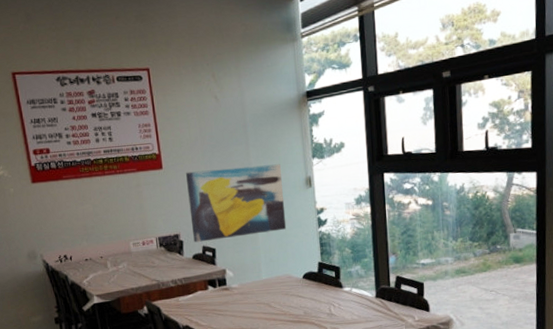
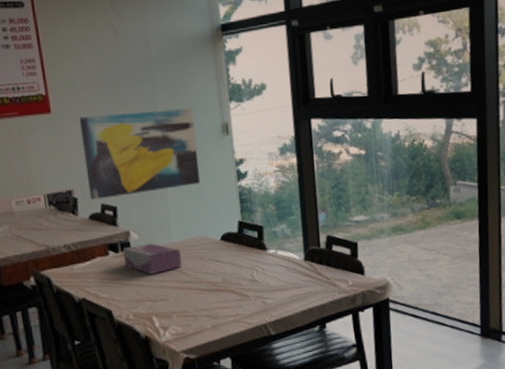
tissue box: none [219,279,269,306] -> present [122,242,182,274]

